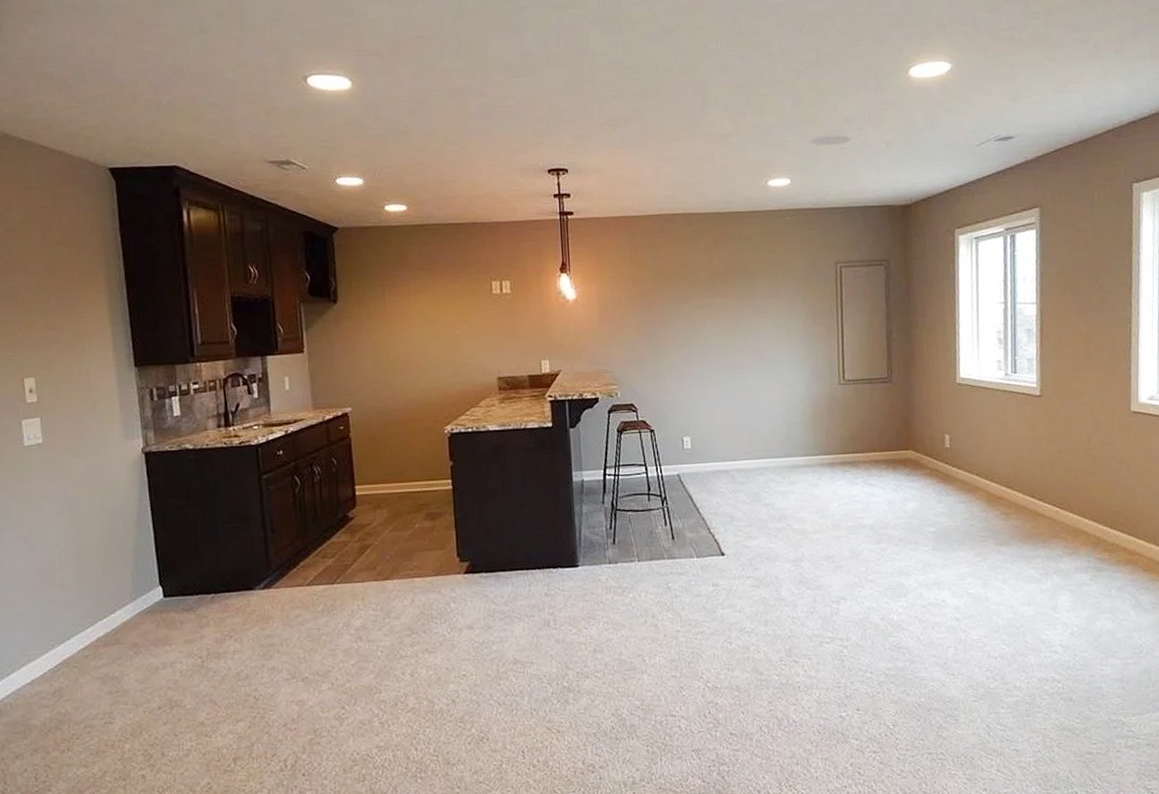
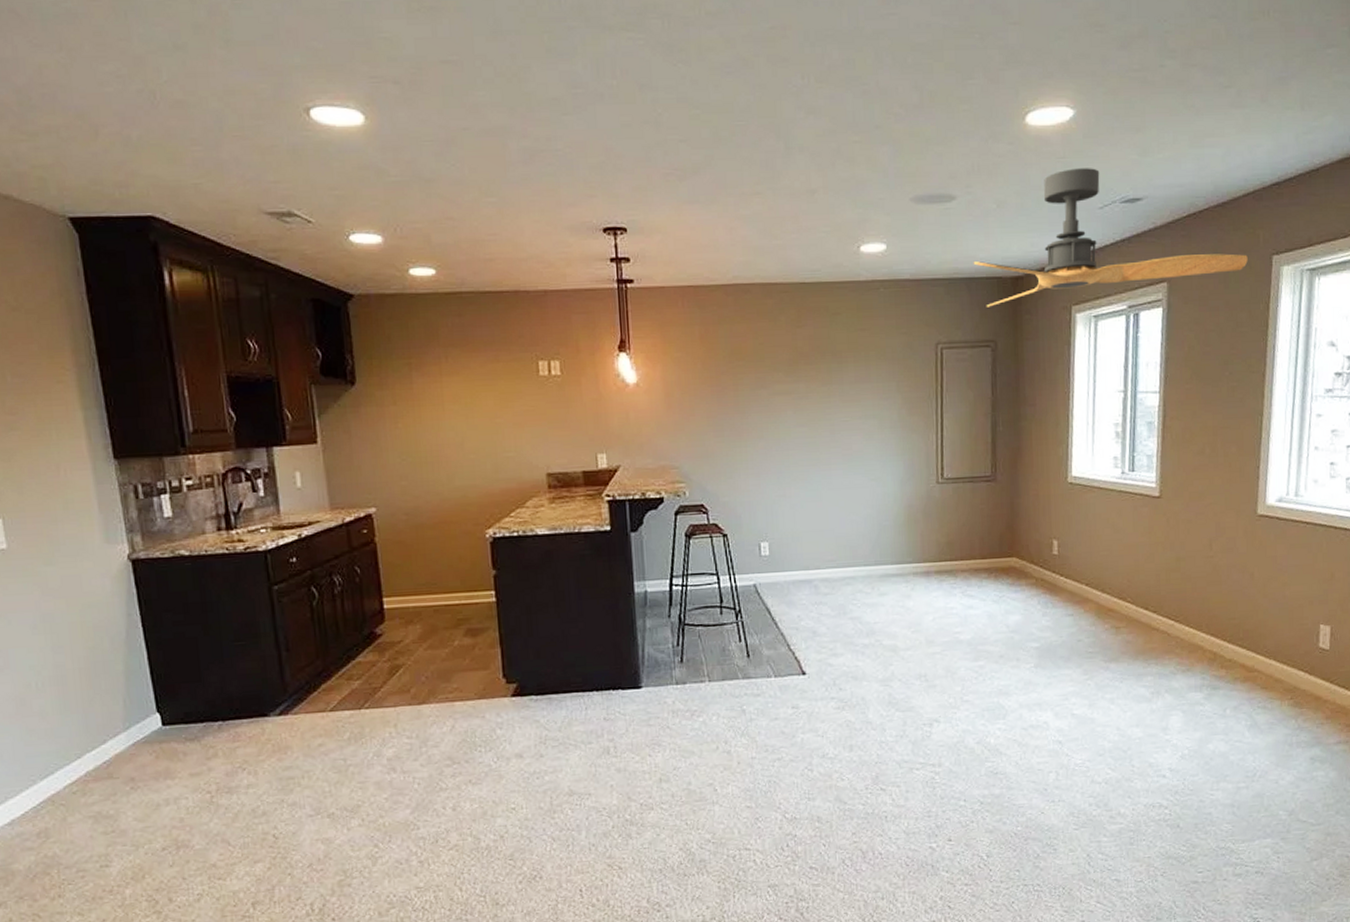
ceiling fan: none [866,112,1111,232] -> present [973,168,1248,307]

